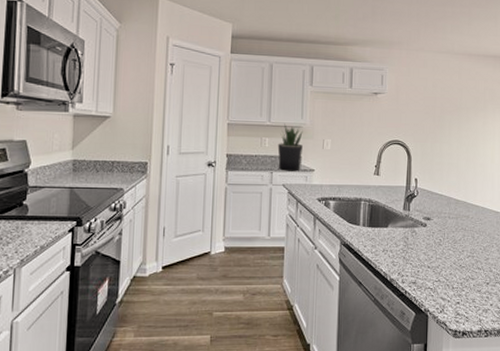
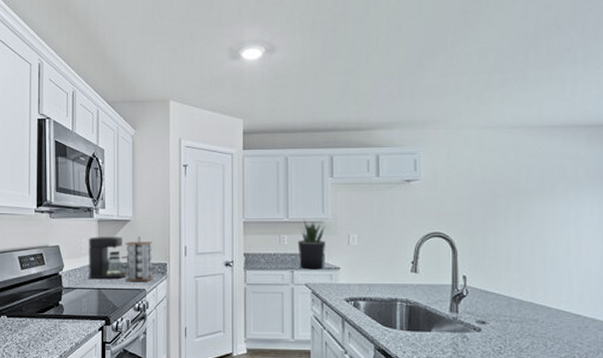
coffee maker: none [60,132,106,178] -> present [89,237,128,280]
spice rack: none [102,133,133,182] -> present [125,235,154,282]

